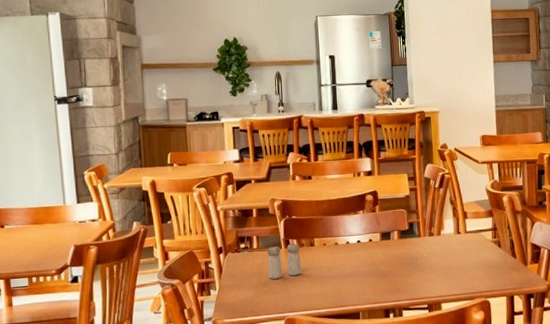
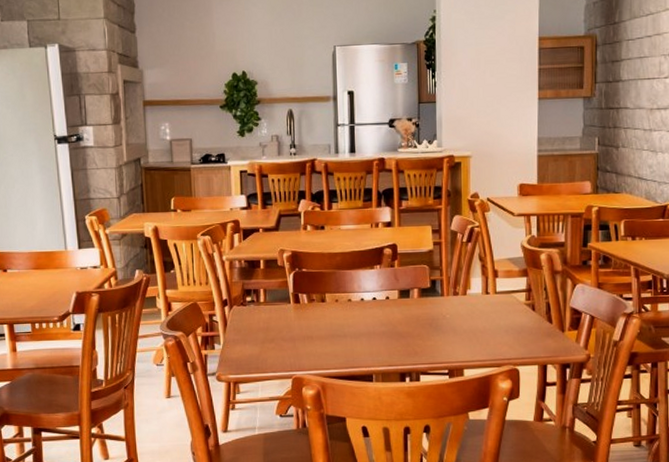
salt and pepper shaker: present [267,243,302,279] -> none [275,298,311,335]

